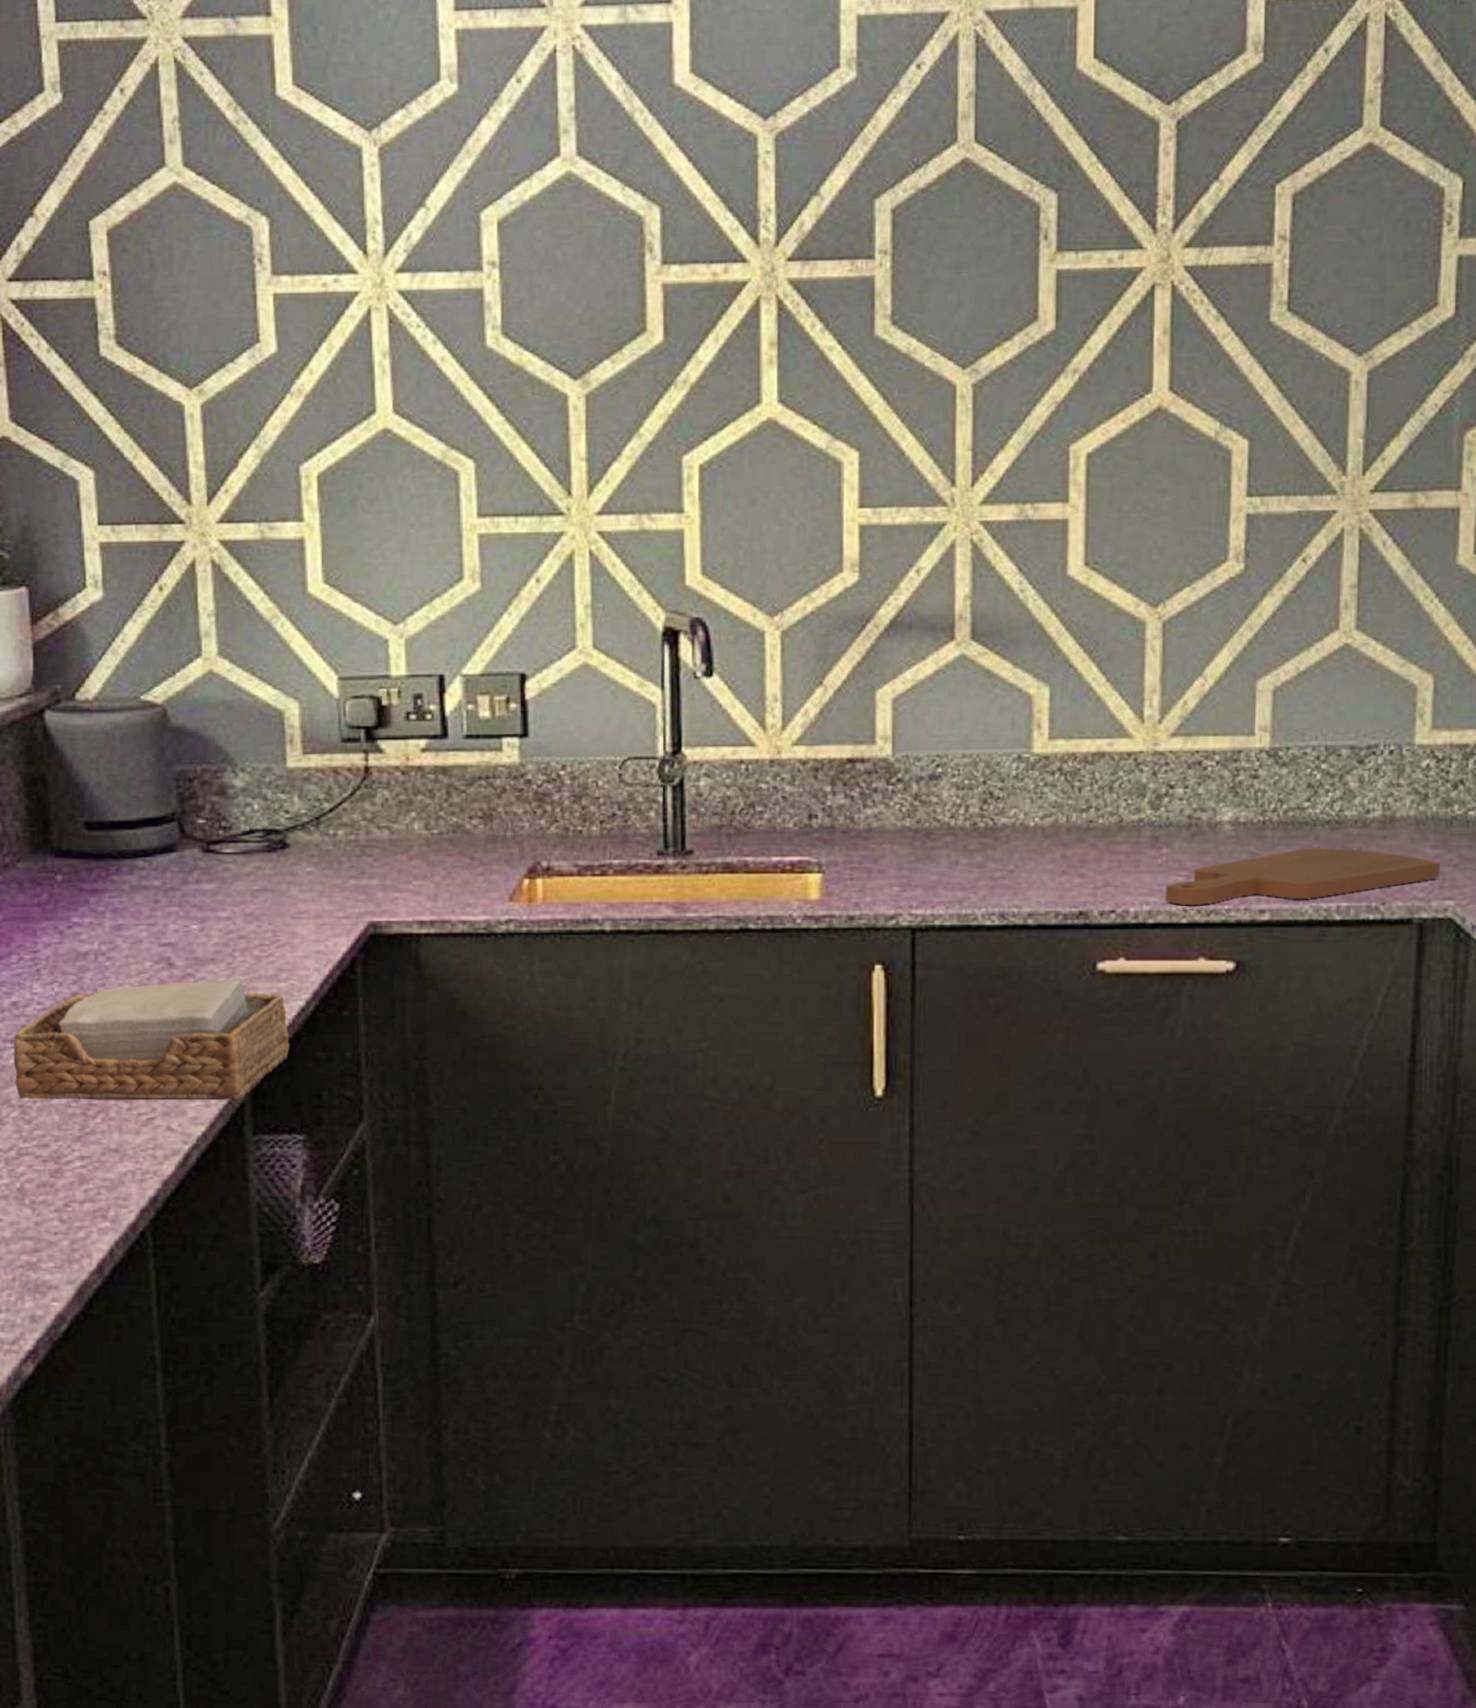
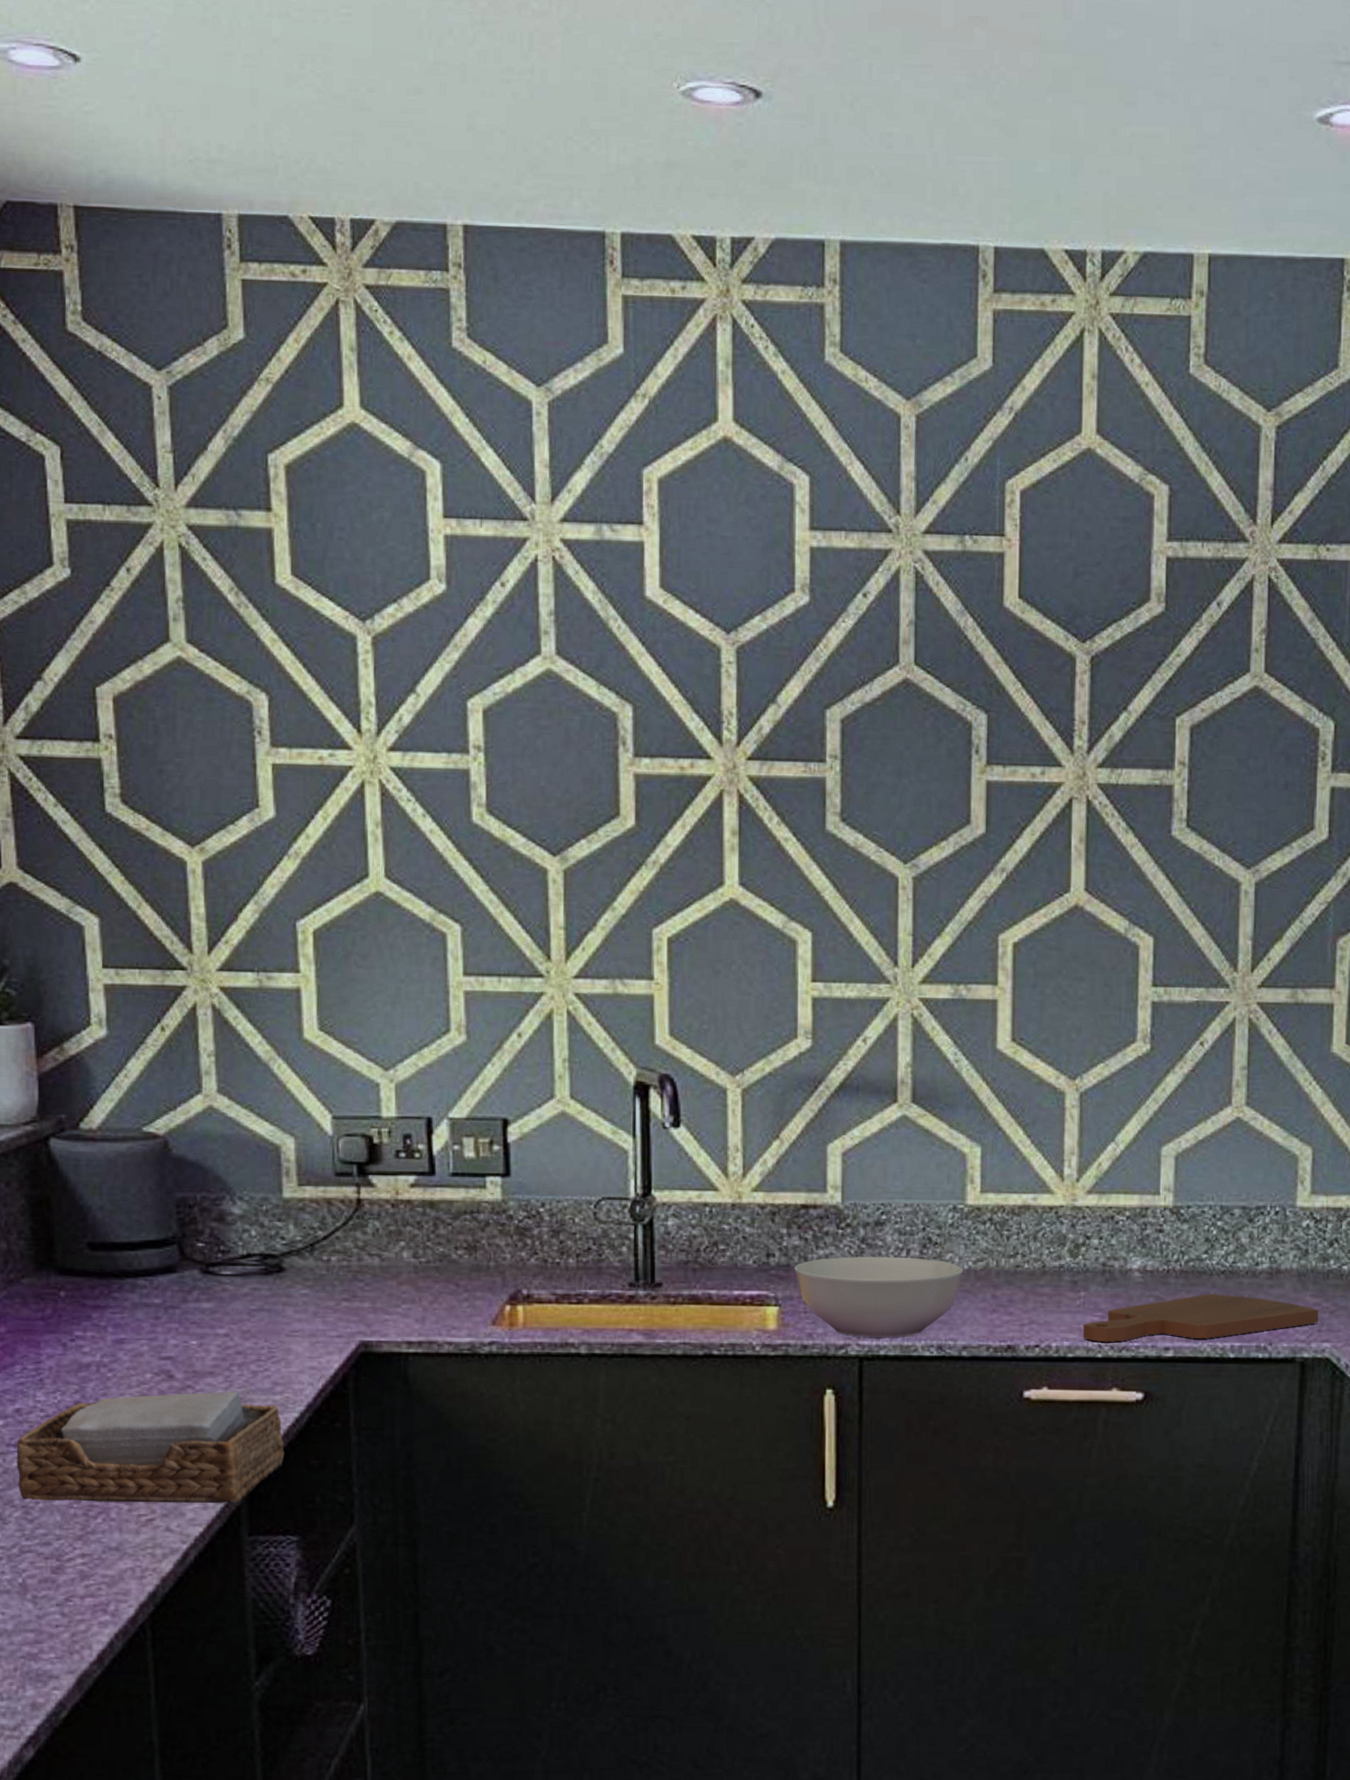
bowl: none [838,814,1030,906] -> present [794,1256,964,1338]

